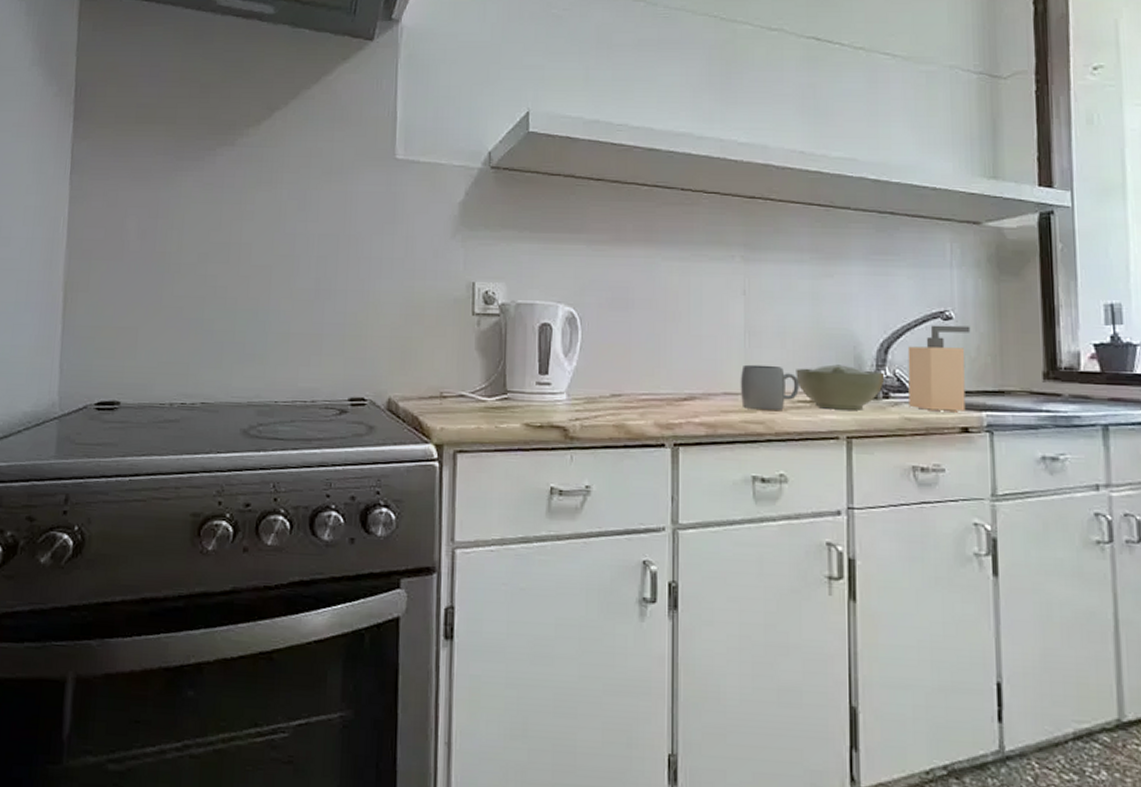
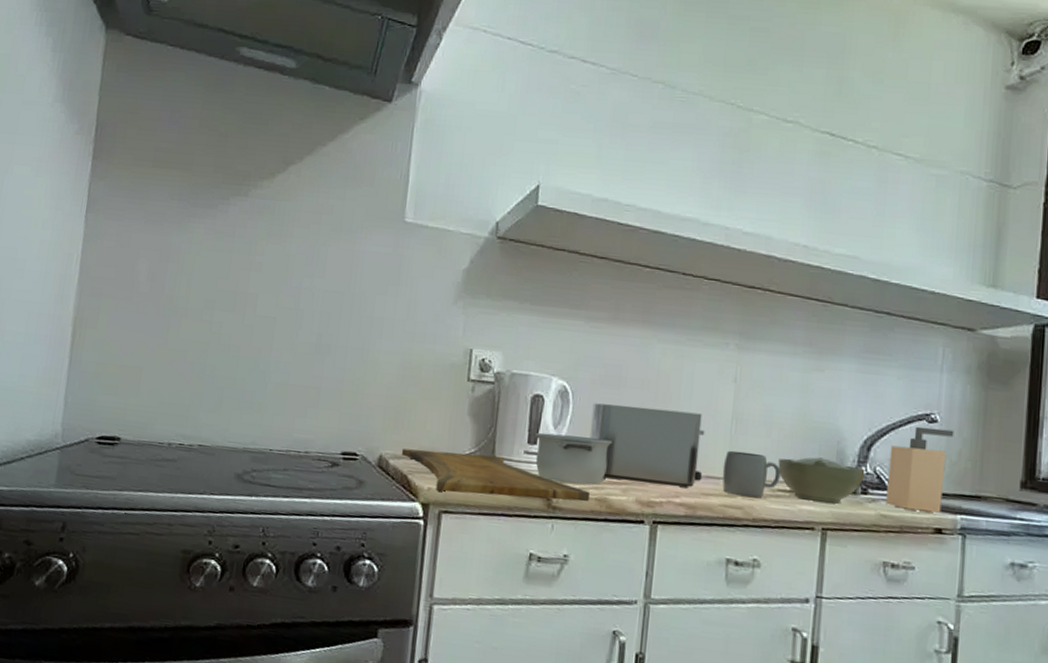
cutting board: none [410,389,606,431] -> present [401,448,590,502]
cooking pot: none [546,361,625,413] -> present [535,432,612,486]
toaster: none [601,327,720,407] -> present [589,403,705,489]

